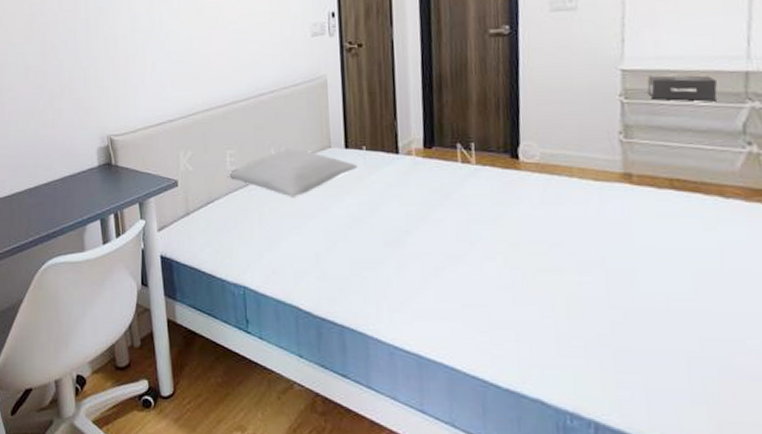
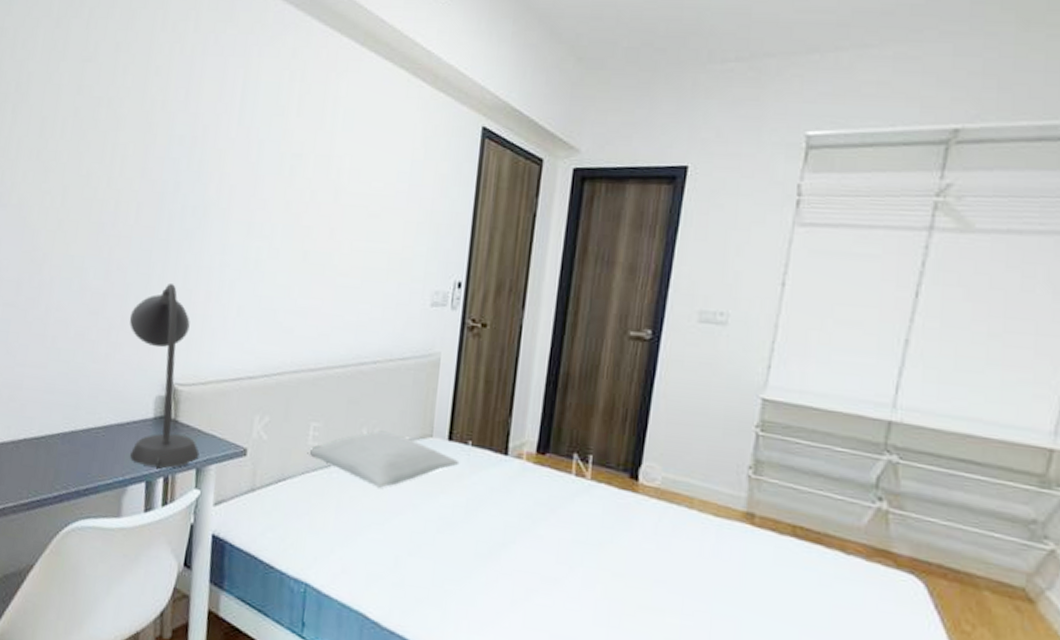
desk lamp: none [66,54,140,207] -> present [129,284,199,469]
box: present [647,75,717,102] -> none [785,410,857,448]

